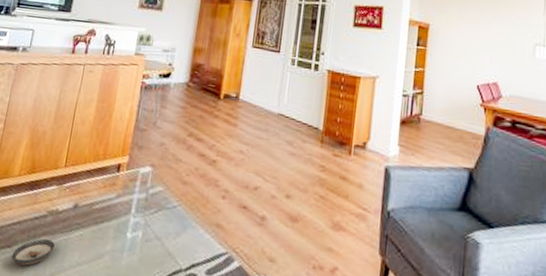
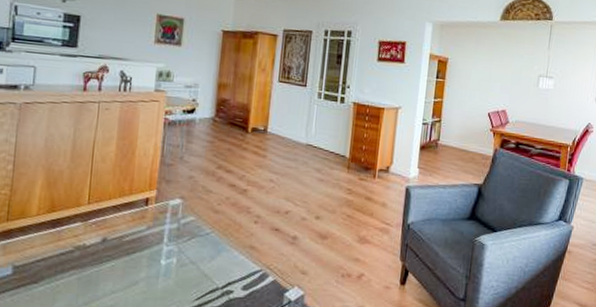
saucer: present [11,239,55,266] -> none [39,273,86,298]

